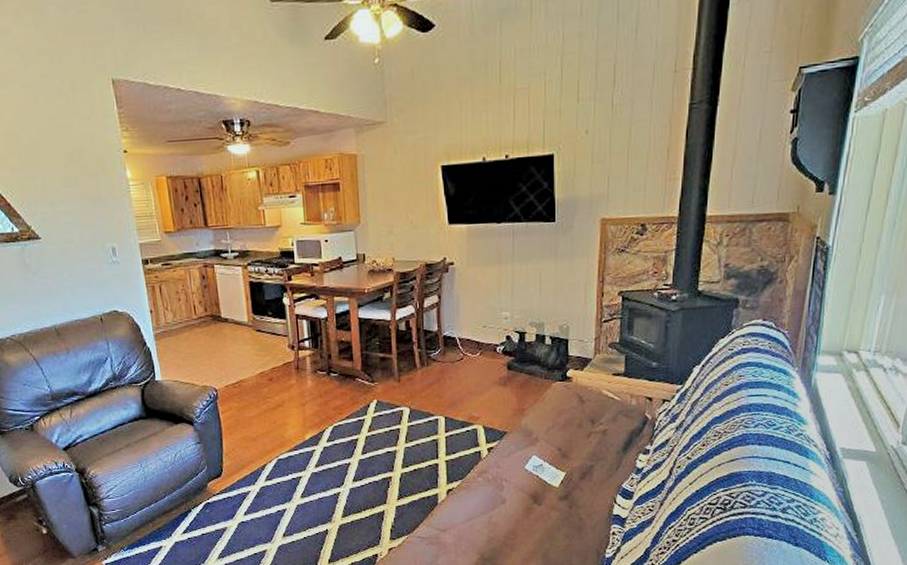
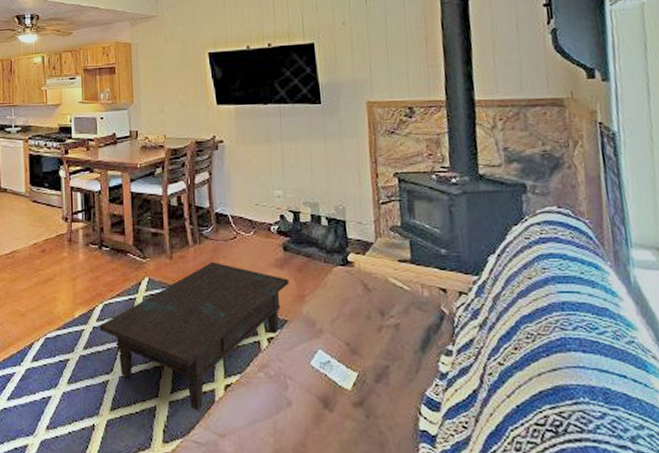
coffee table: none [329,382,511,512] -> present [99,261,289,411]

